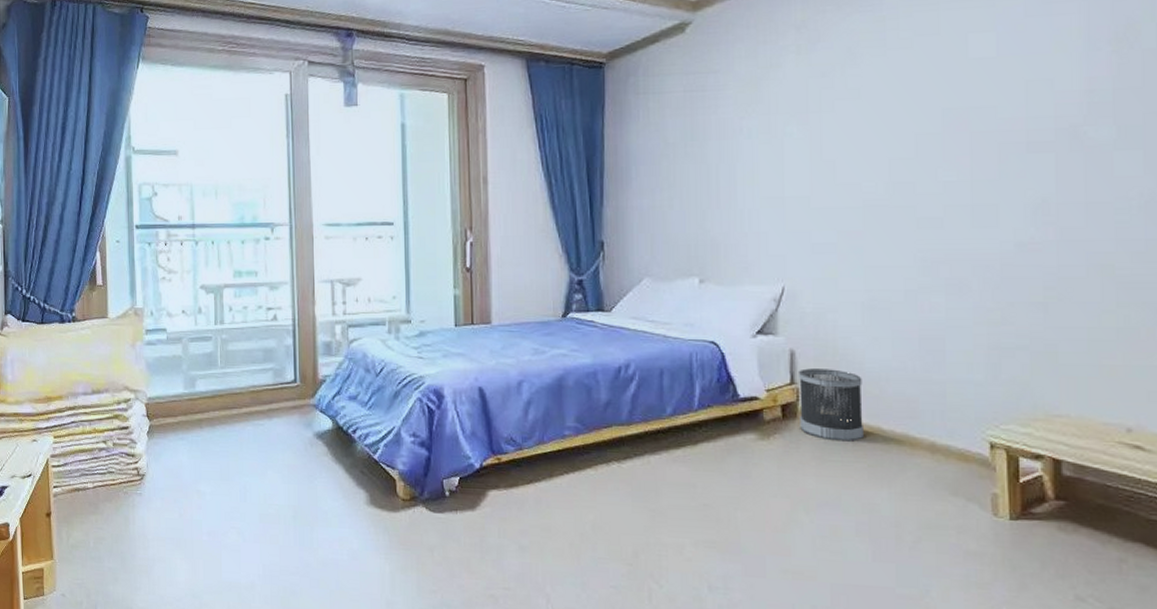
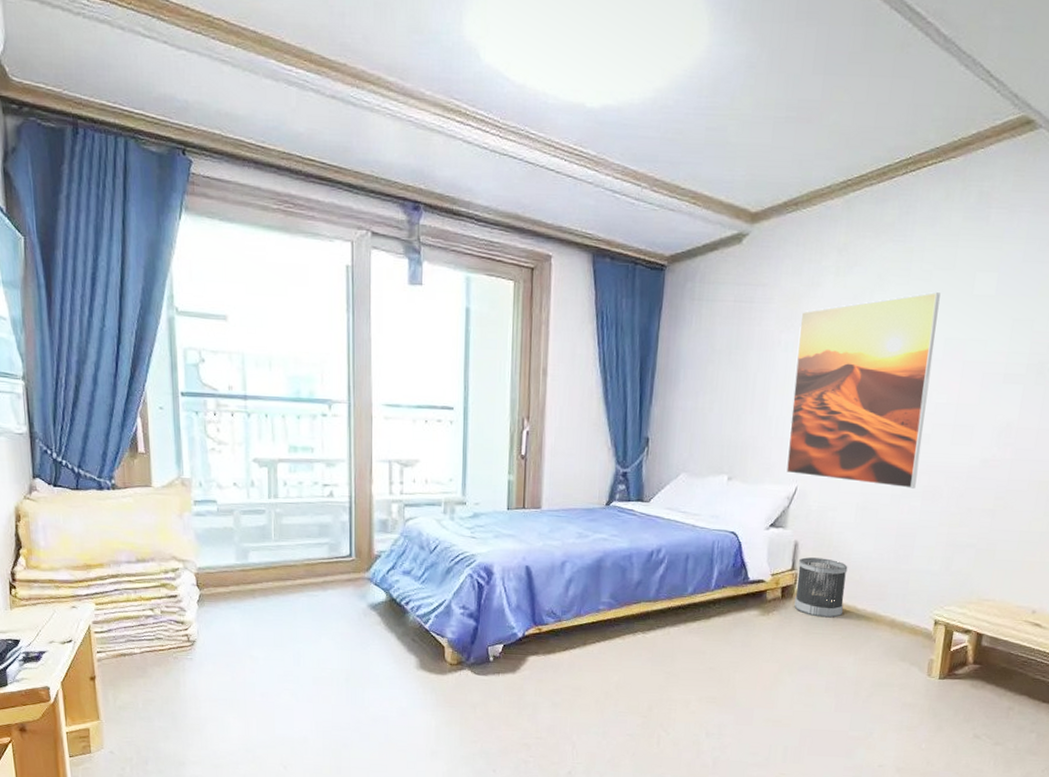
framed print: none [762,60,934,282] -> present [785,292,941,489]

